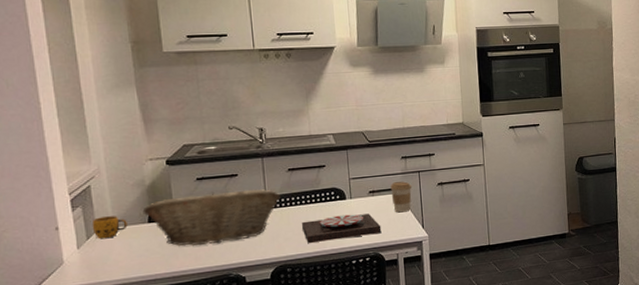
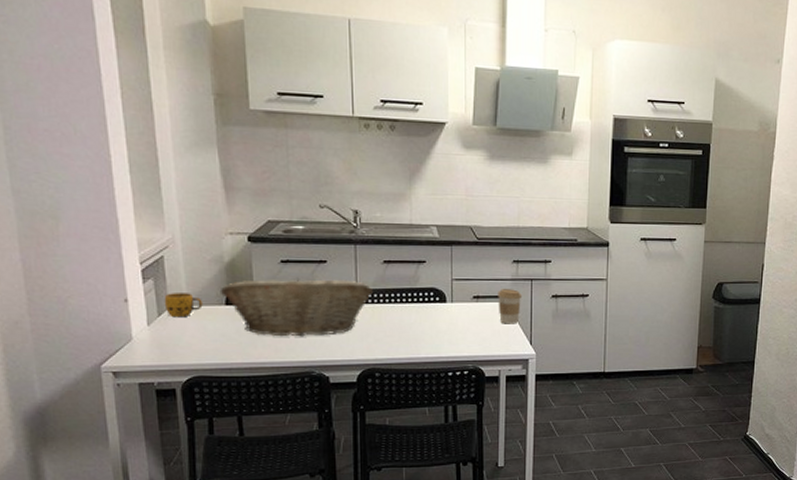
plate: present [302,213,382,244] -> none [395,320,484,348]

